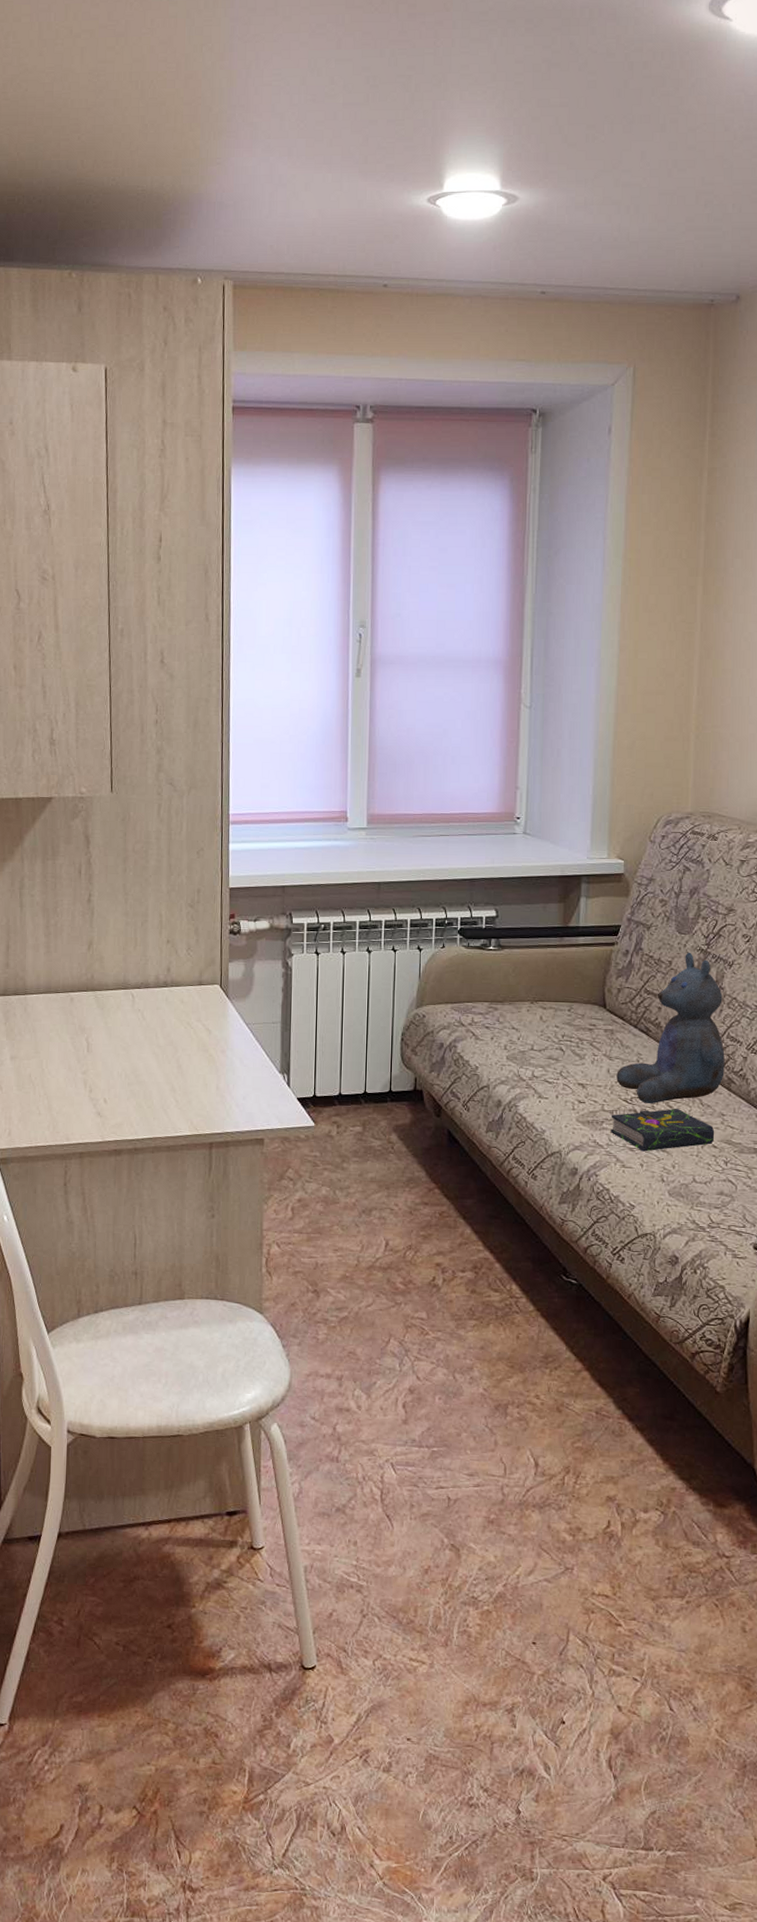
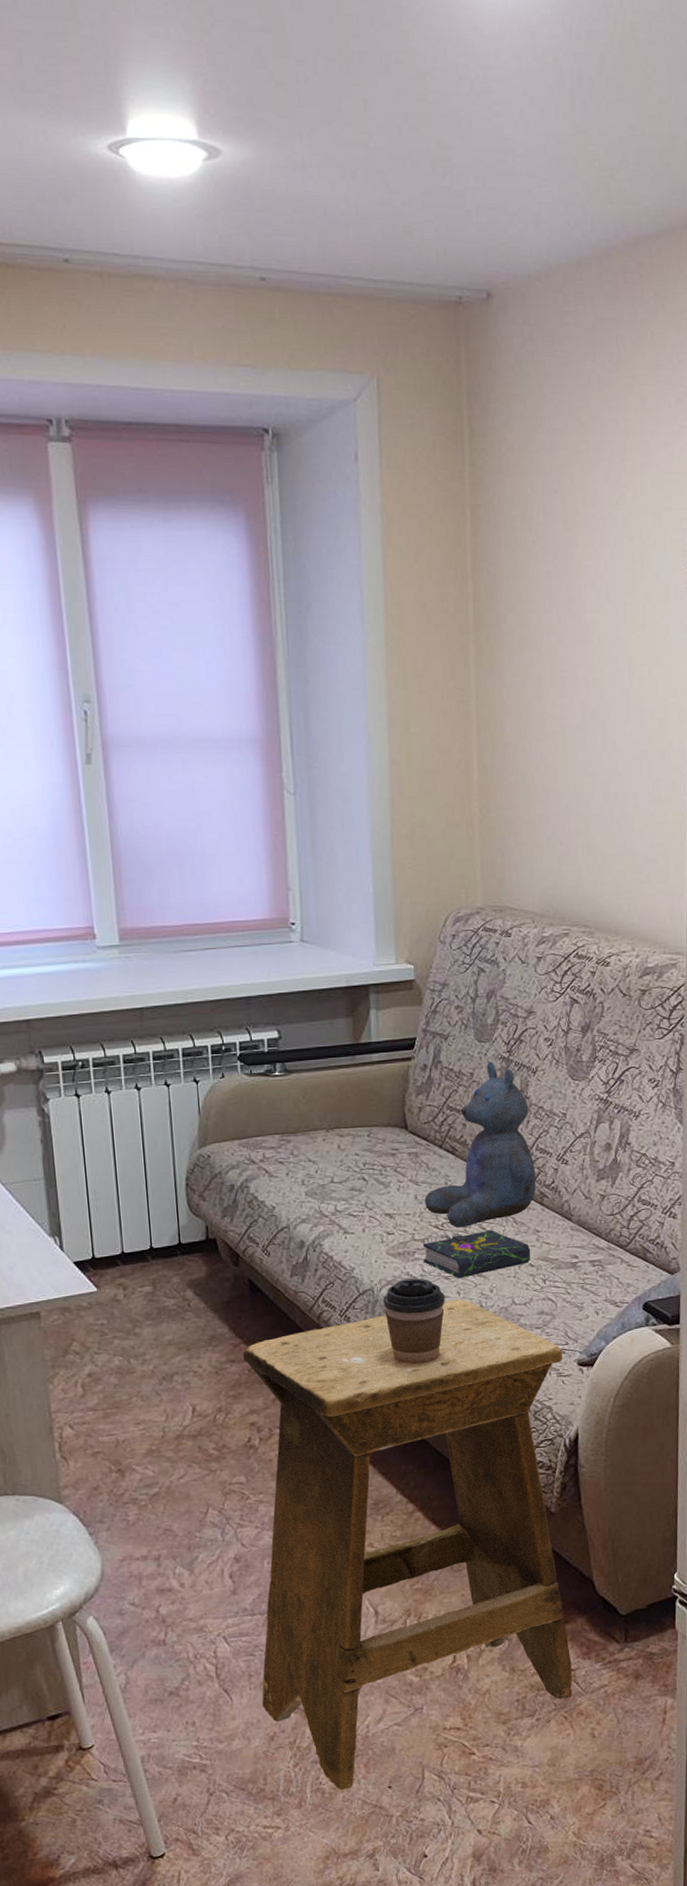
stool: none [420,1171,739,1637] -> present [243,1299,573,1790]
coffee cup: none [569,1146,628,1228] -> present [382,1278,445,1364]

